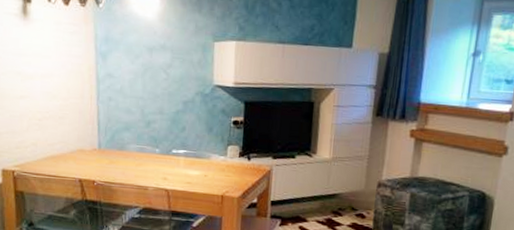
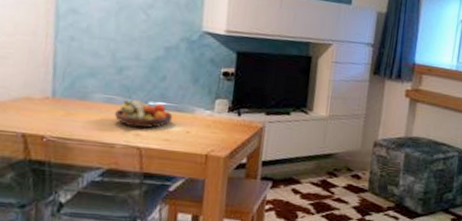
fruit bowl: none [145,147,193,173] -> present [114,98,173,129]

